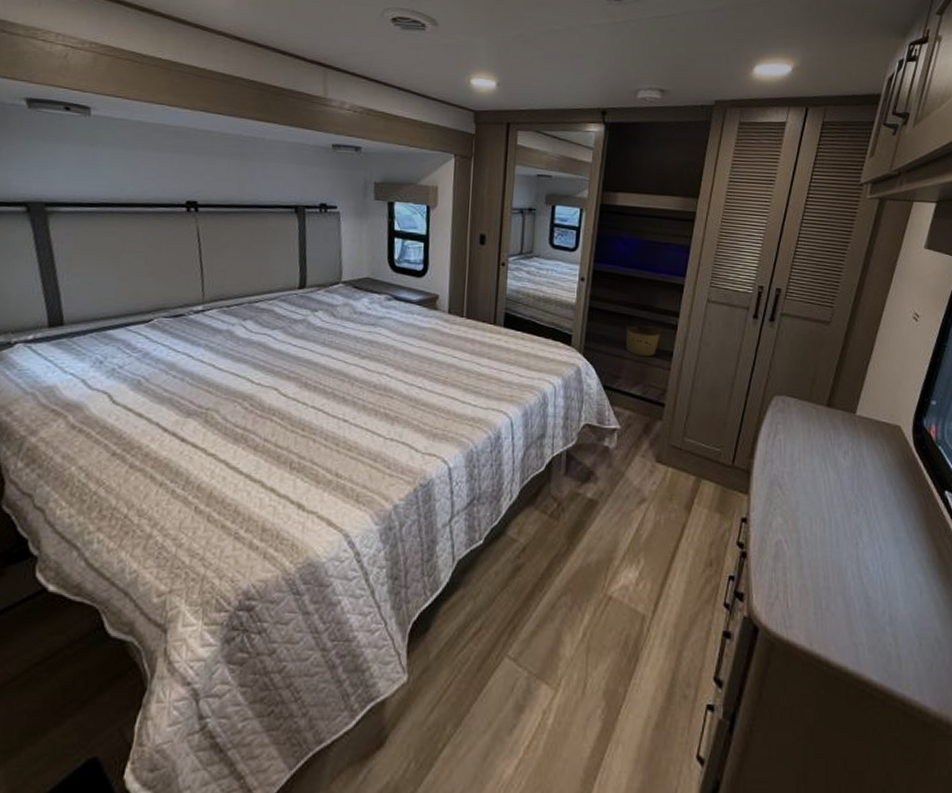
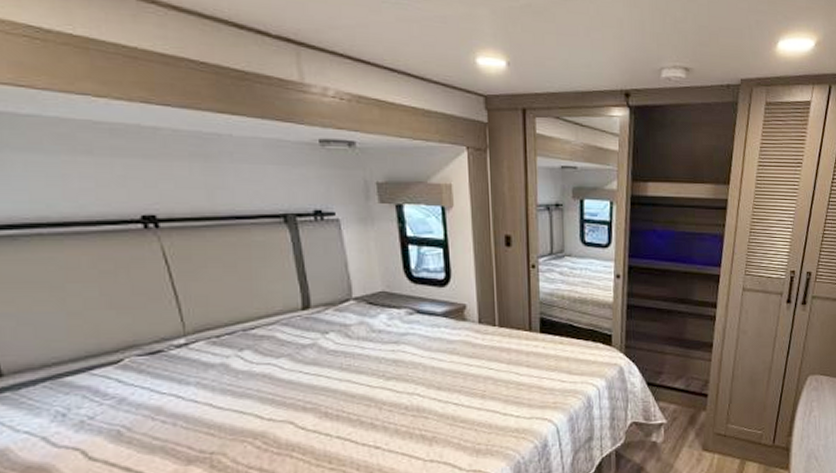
basket: present [625,325,662,357] -> none [665,319,701,351]

